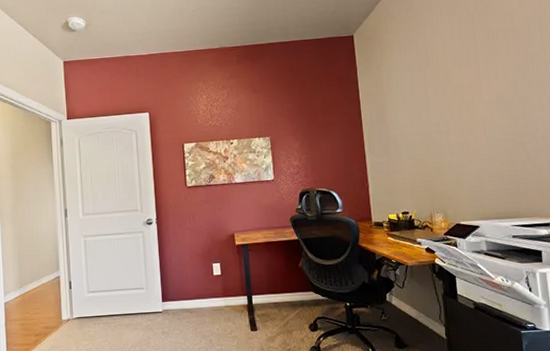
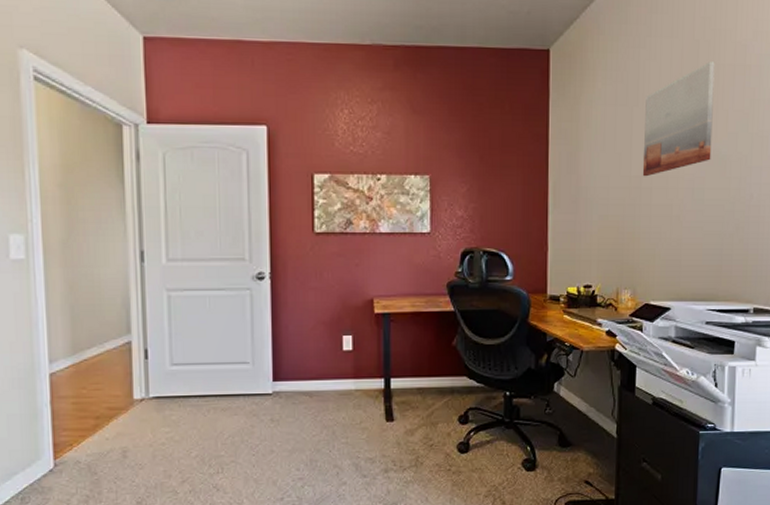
wall art: none [435,29,497,123] -> present [642,61,715,177]

